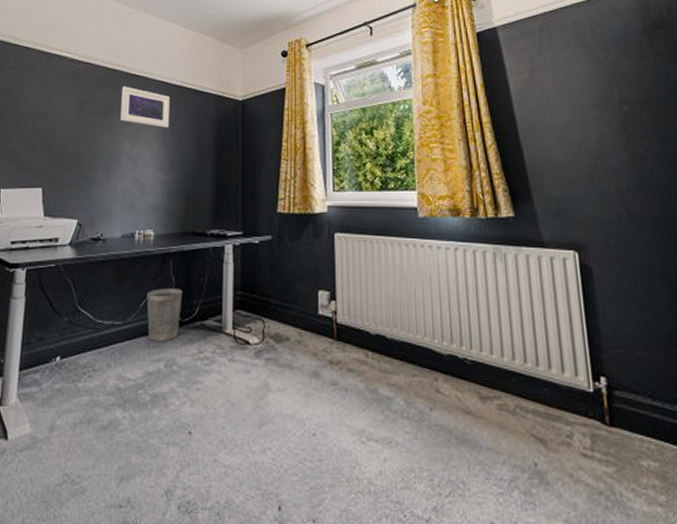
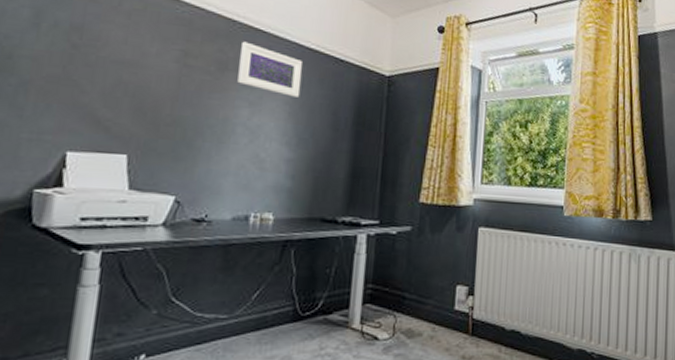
wastebasket: present [146,289,182,341] -> none [259,279,304,337]

